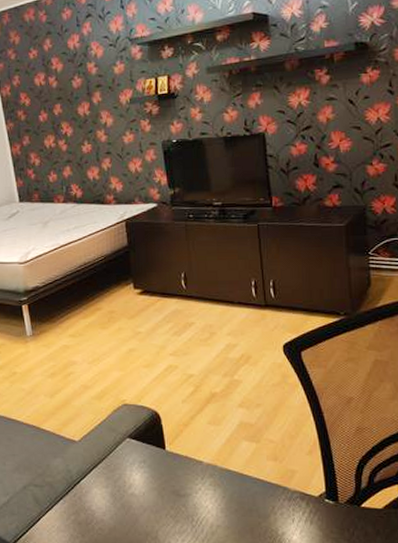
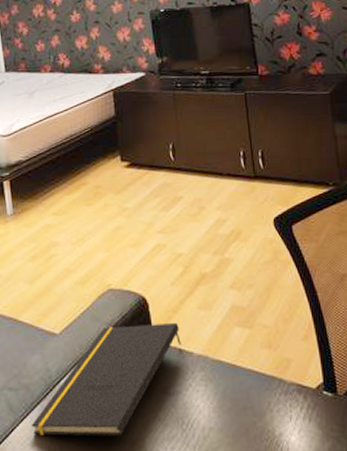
notepad: none [55,435,193,528] -> present [31,322,182,437]

